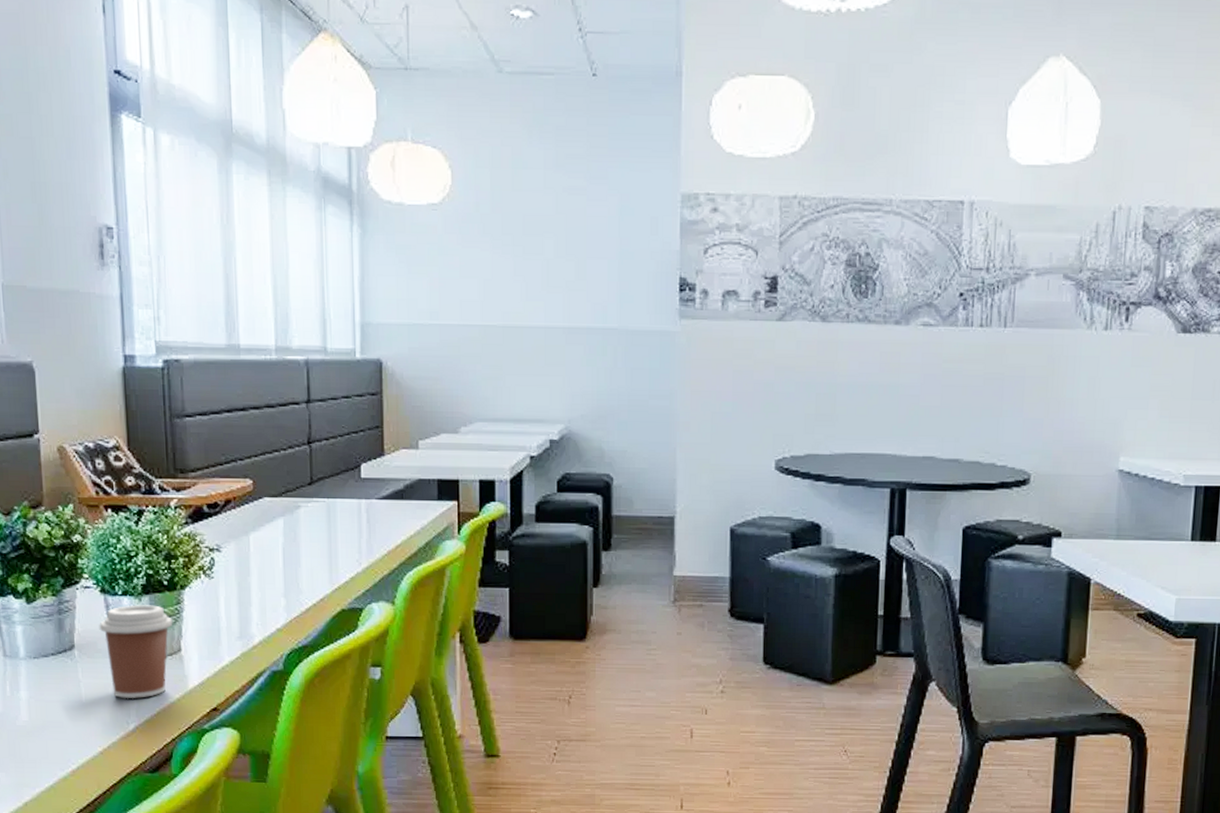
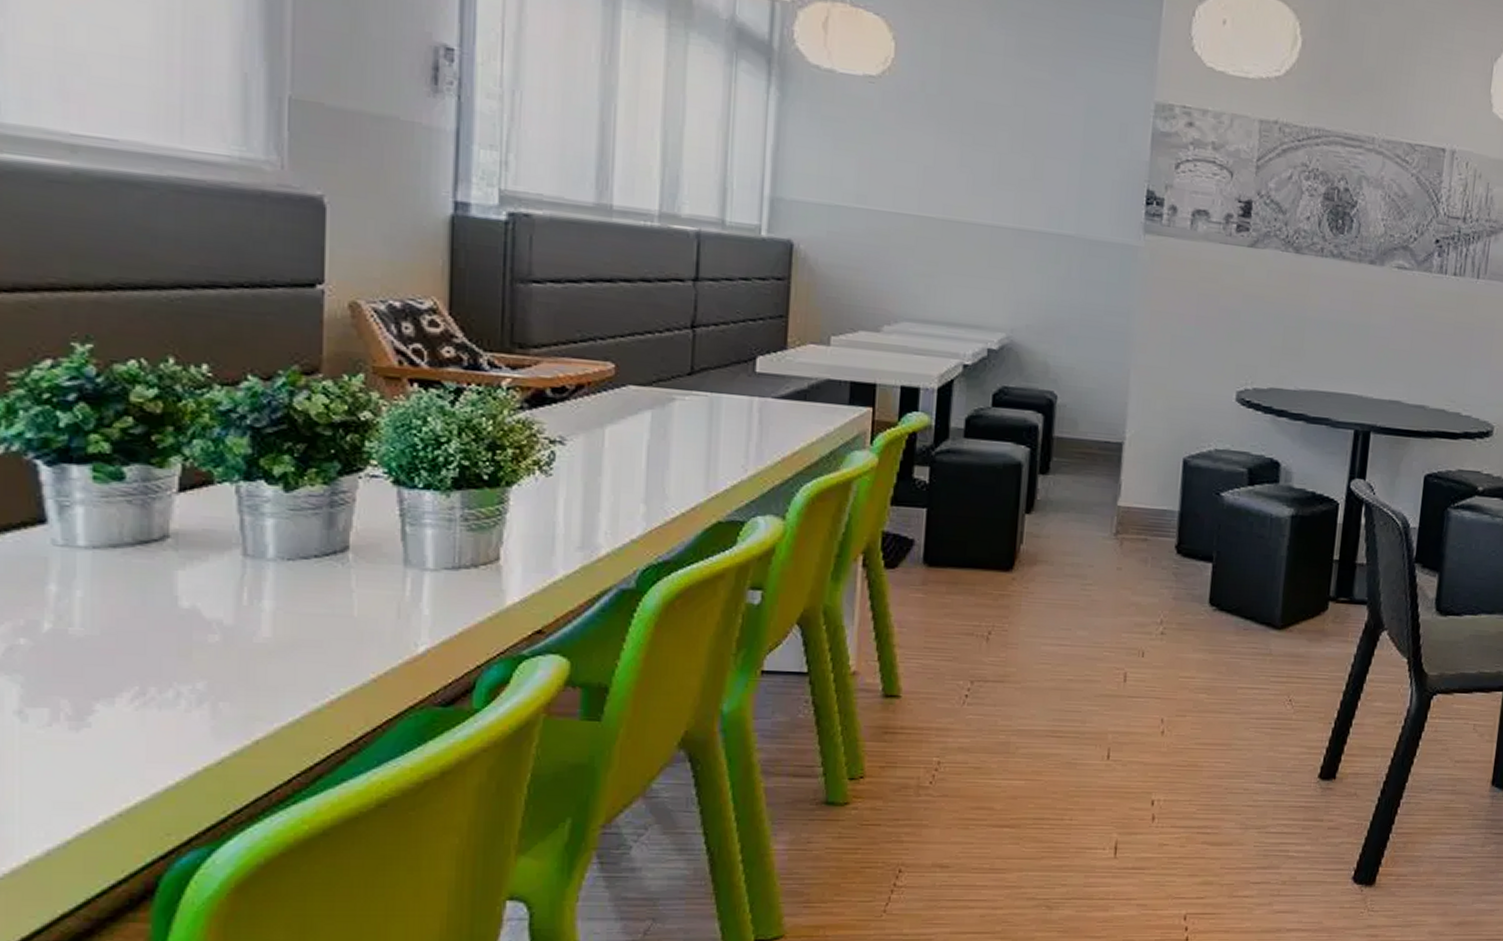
coffee cup: present [99,605,173,699] -> none [386,501,492,616]

